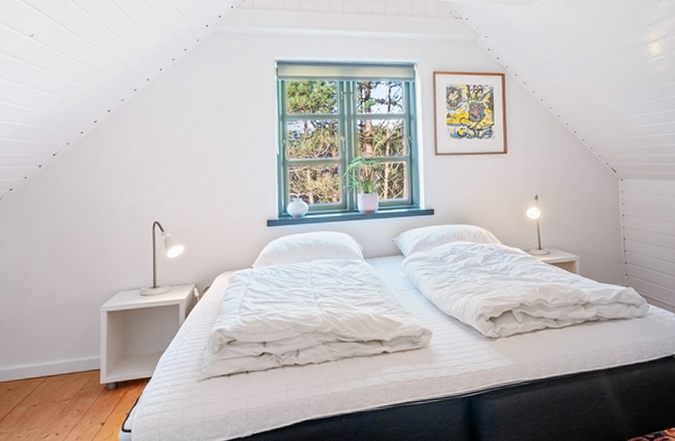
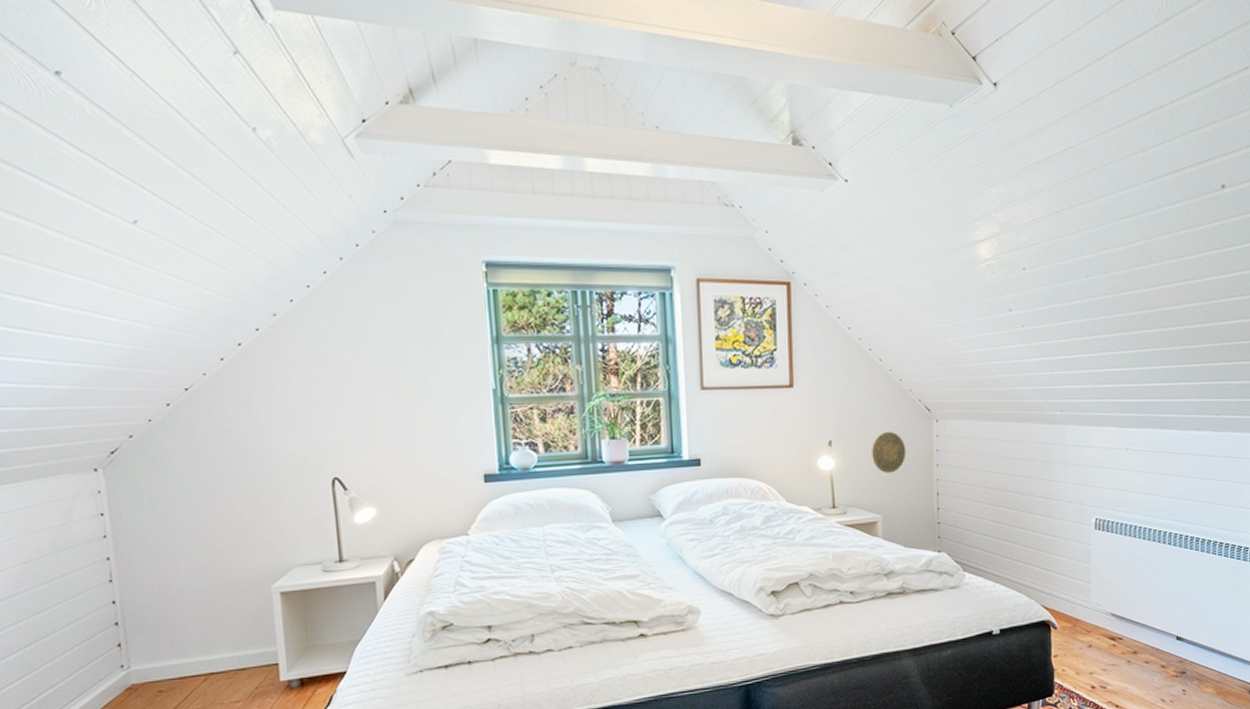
decorative plate: none [570,188,598,222] -> present [872,431,906,473]

